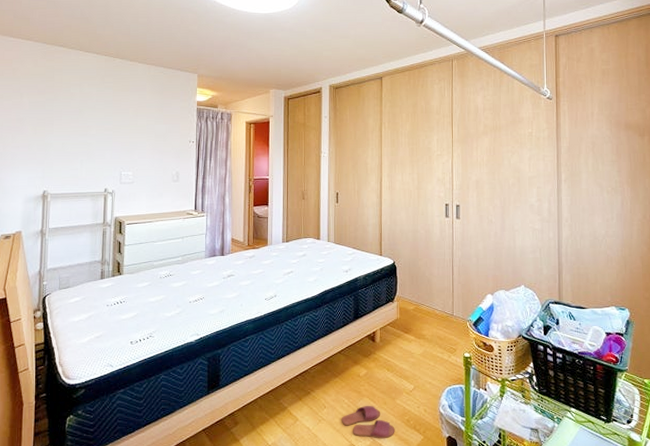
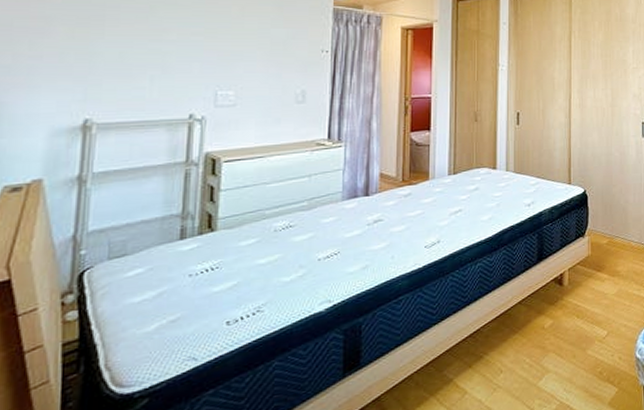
slippers: present [341,405,395,438] -> none [521,361,586,401]

